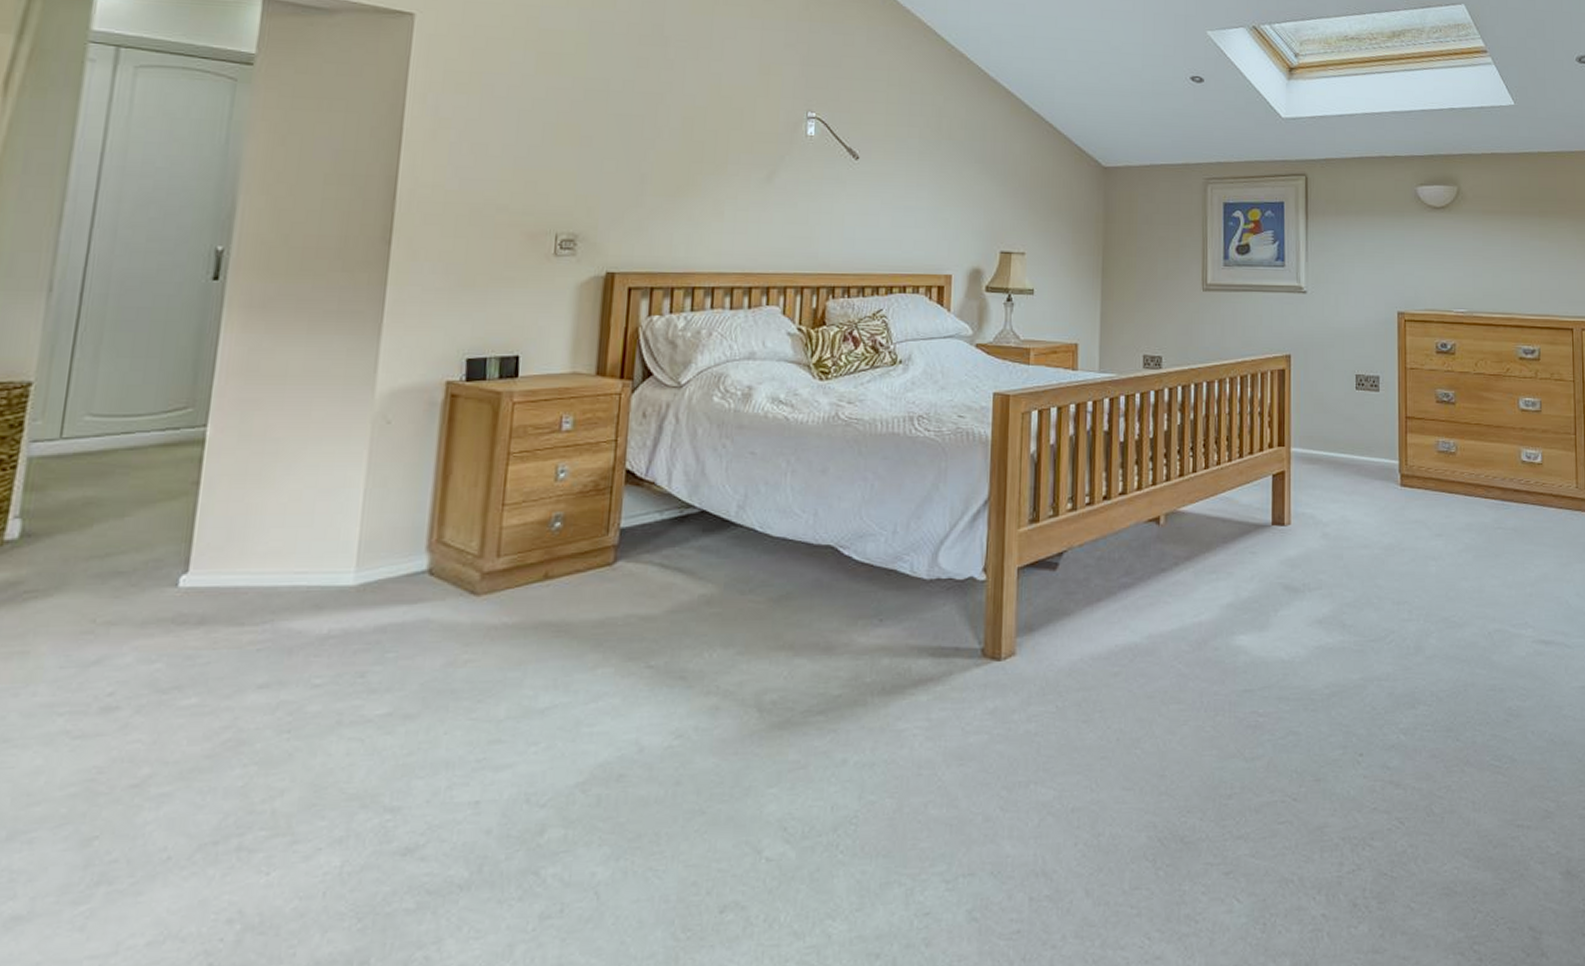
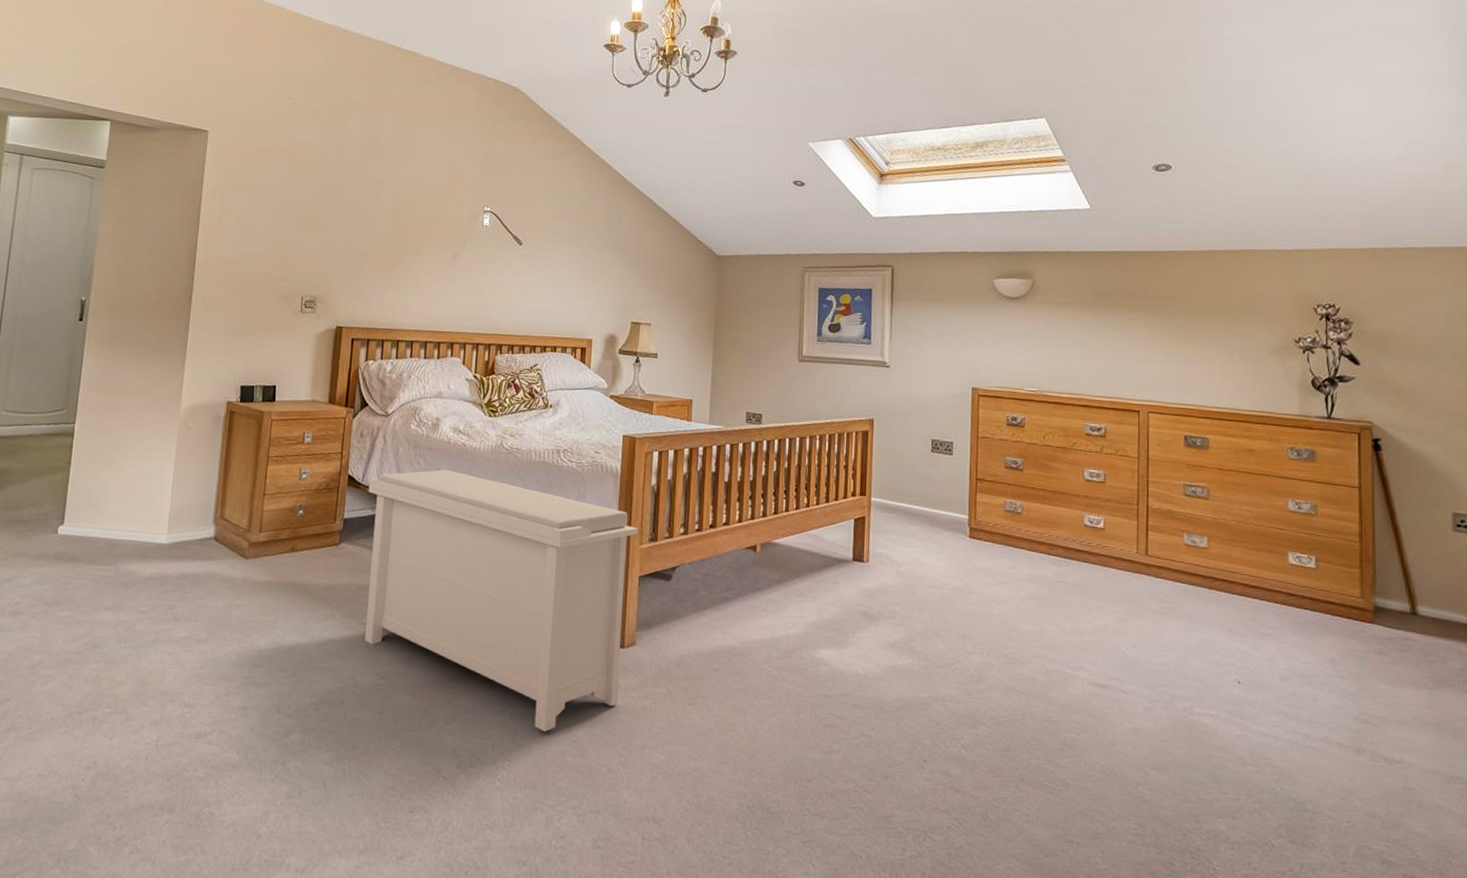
bench: none [652,453,1014,780] -> present [364,469,638,732]

